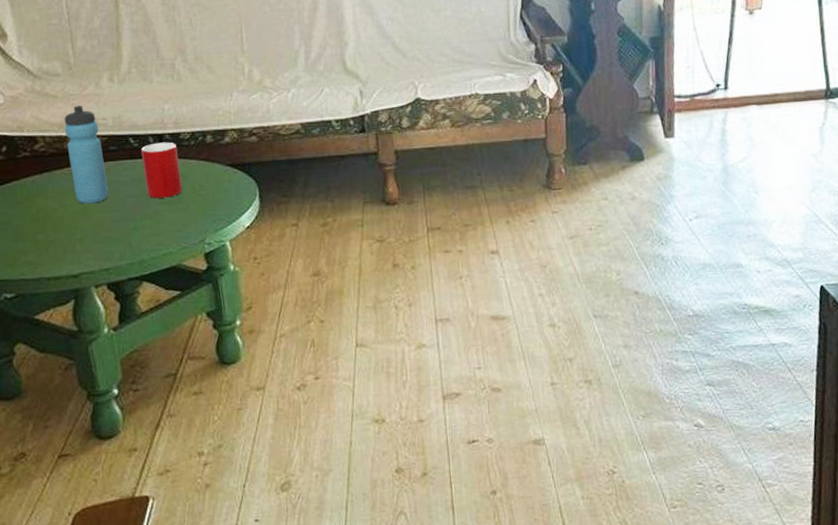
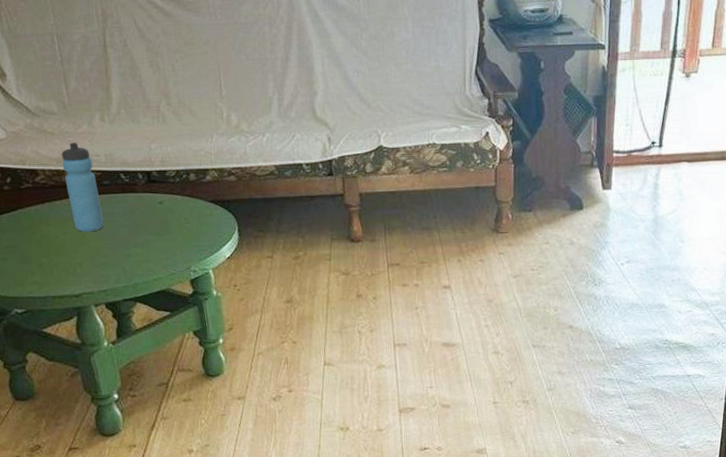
cup: present [141,142,183,199] -> none [131,178,170,229]

